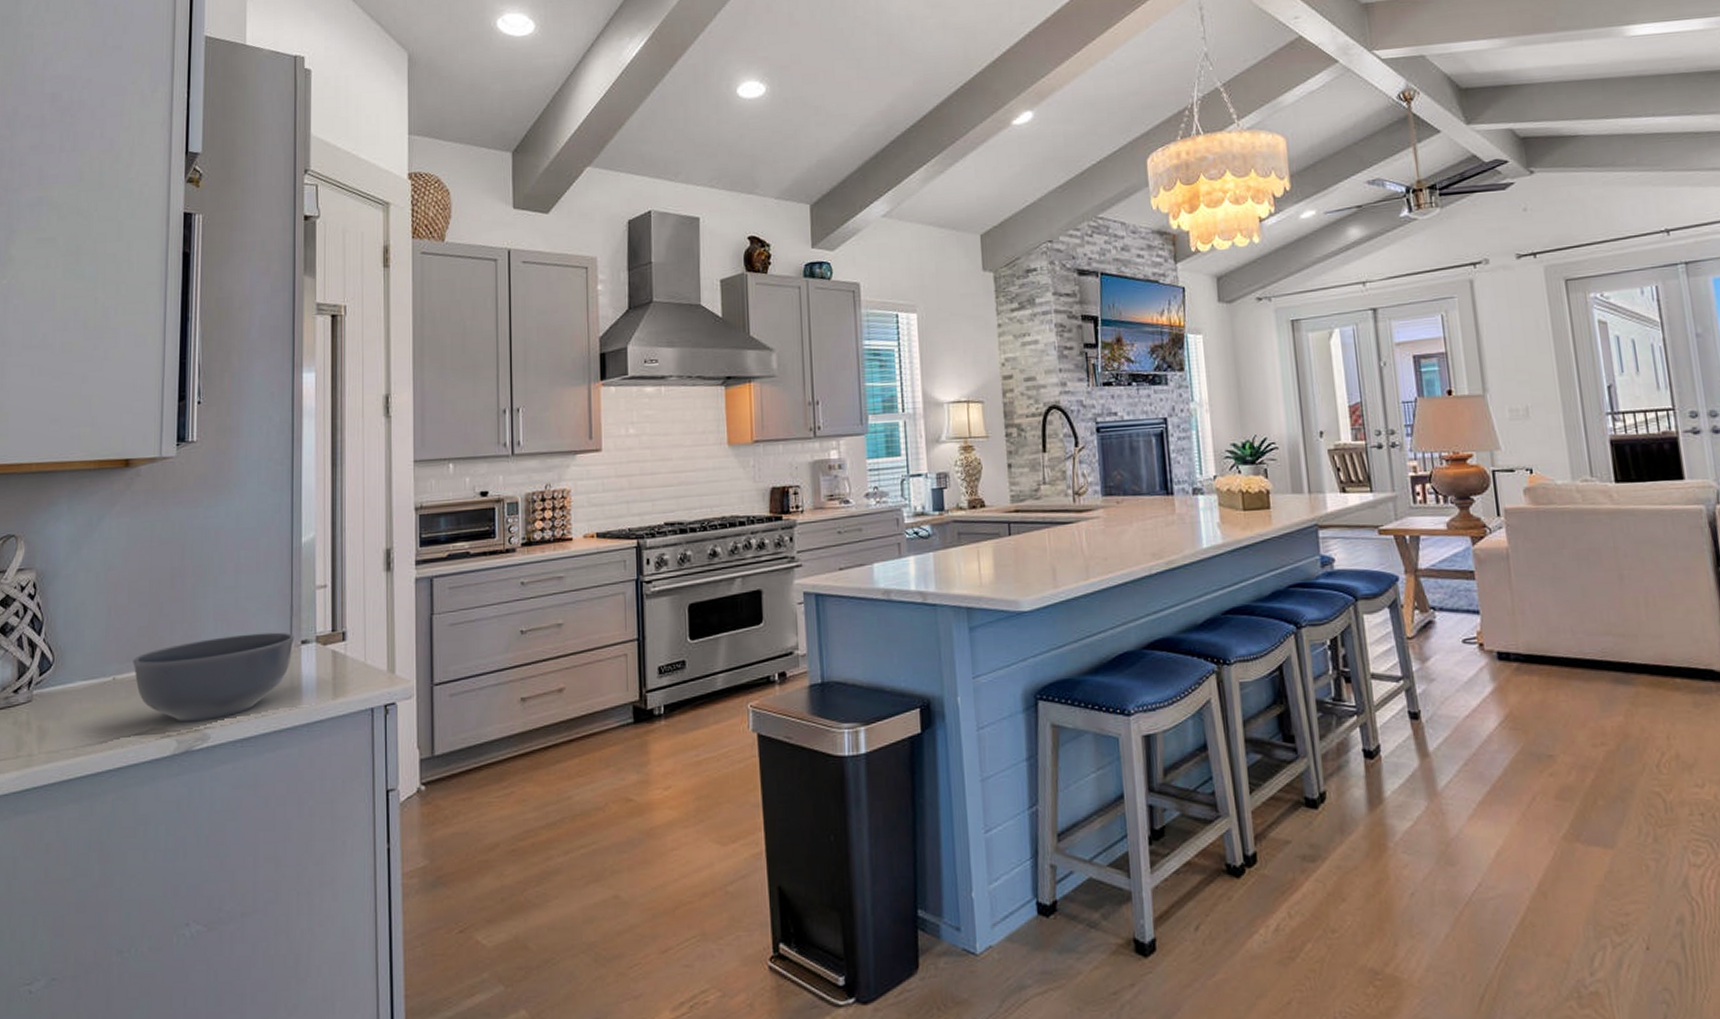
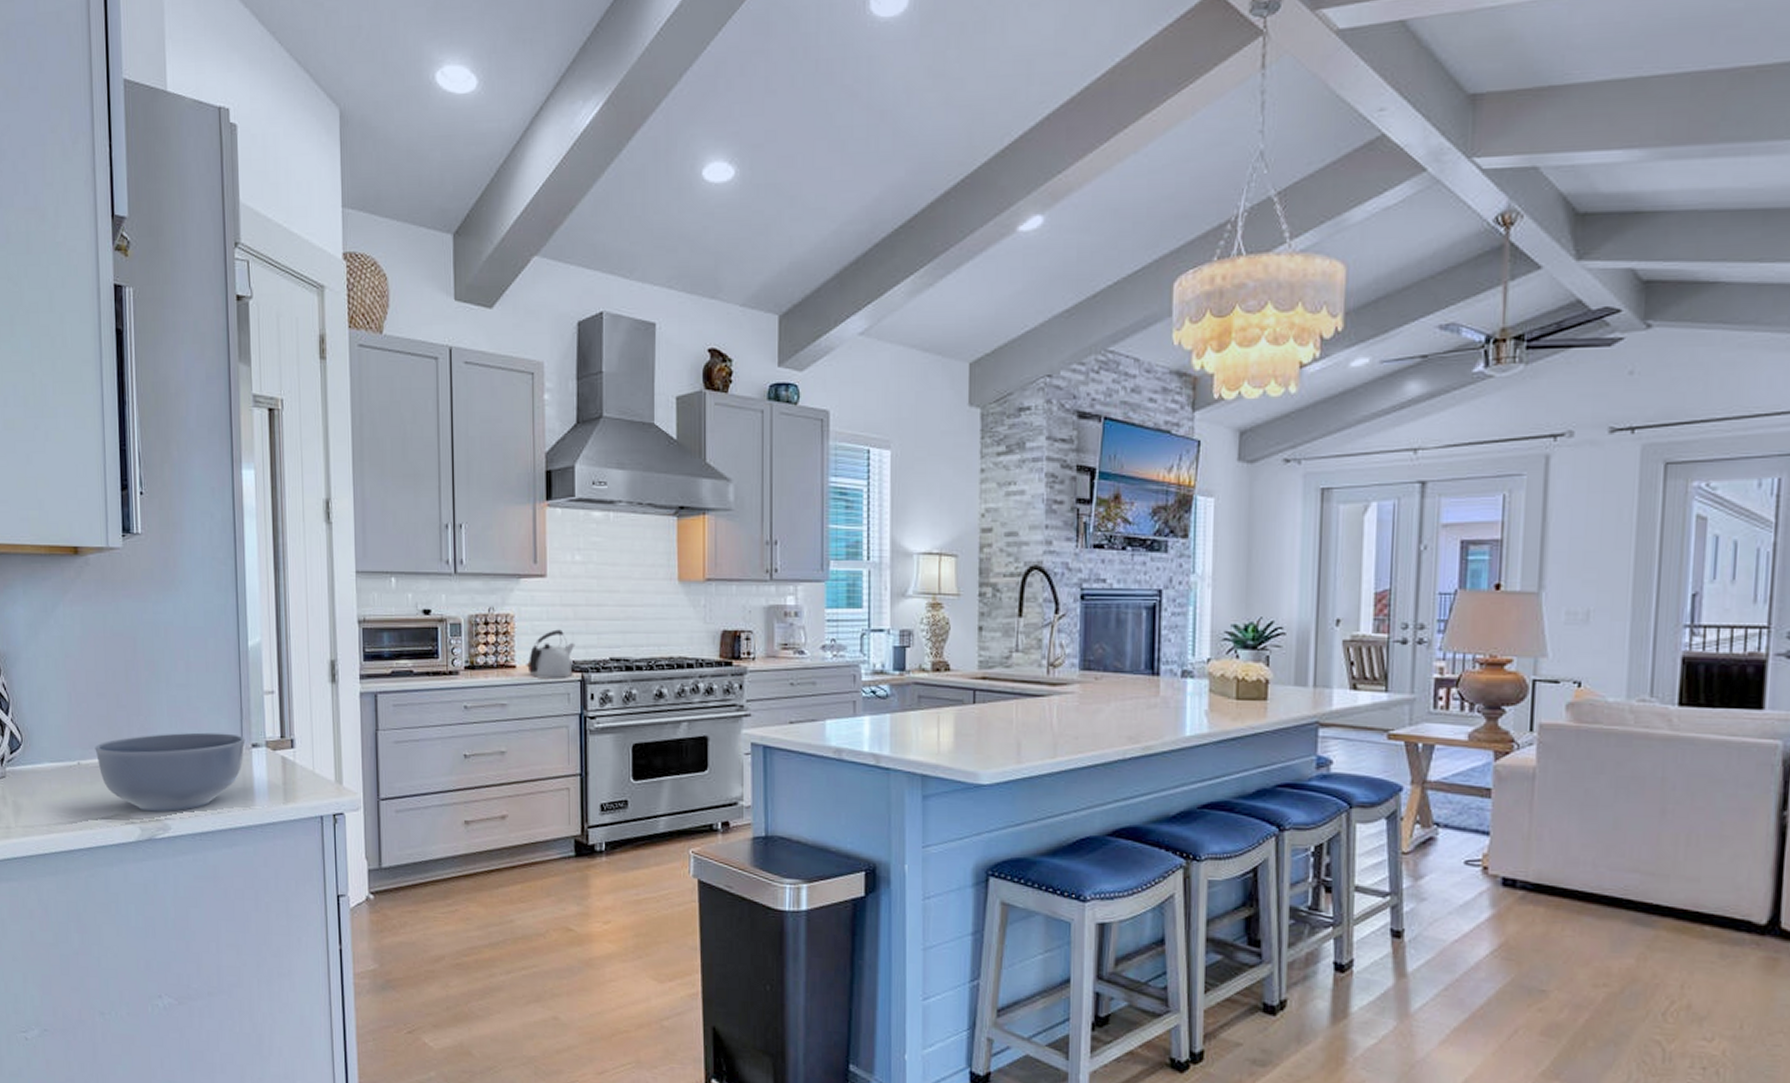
kettle: none [585,500,631,550] -> present [529,629,576,681]

